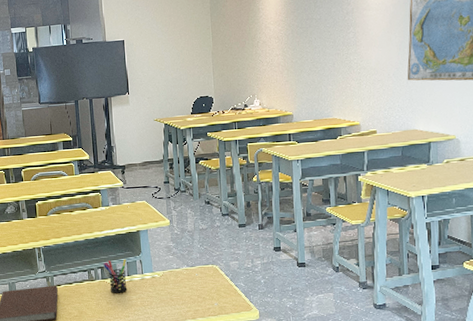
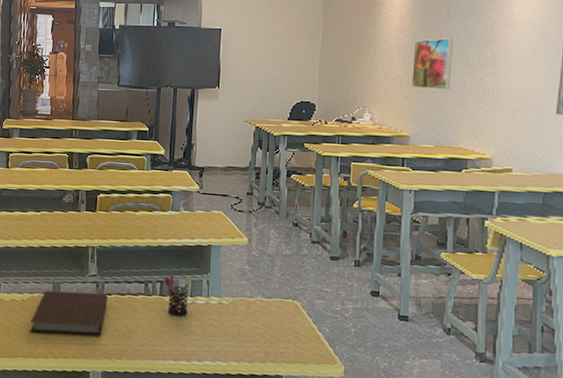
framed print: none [289,25,322,73] -> present [412,38,453,90]

